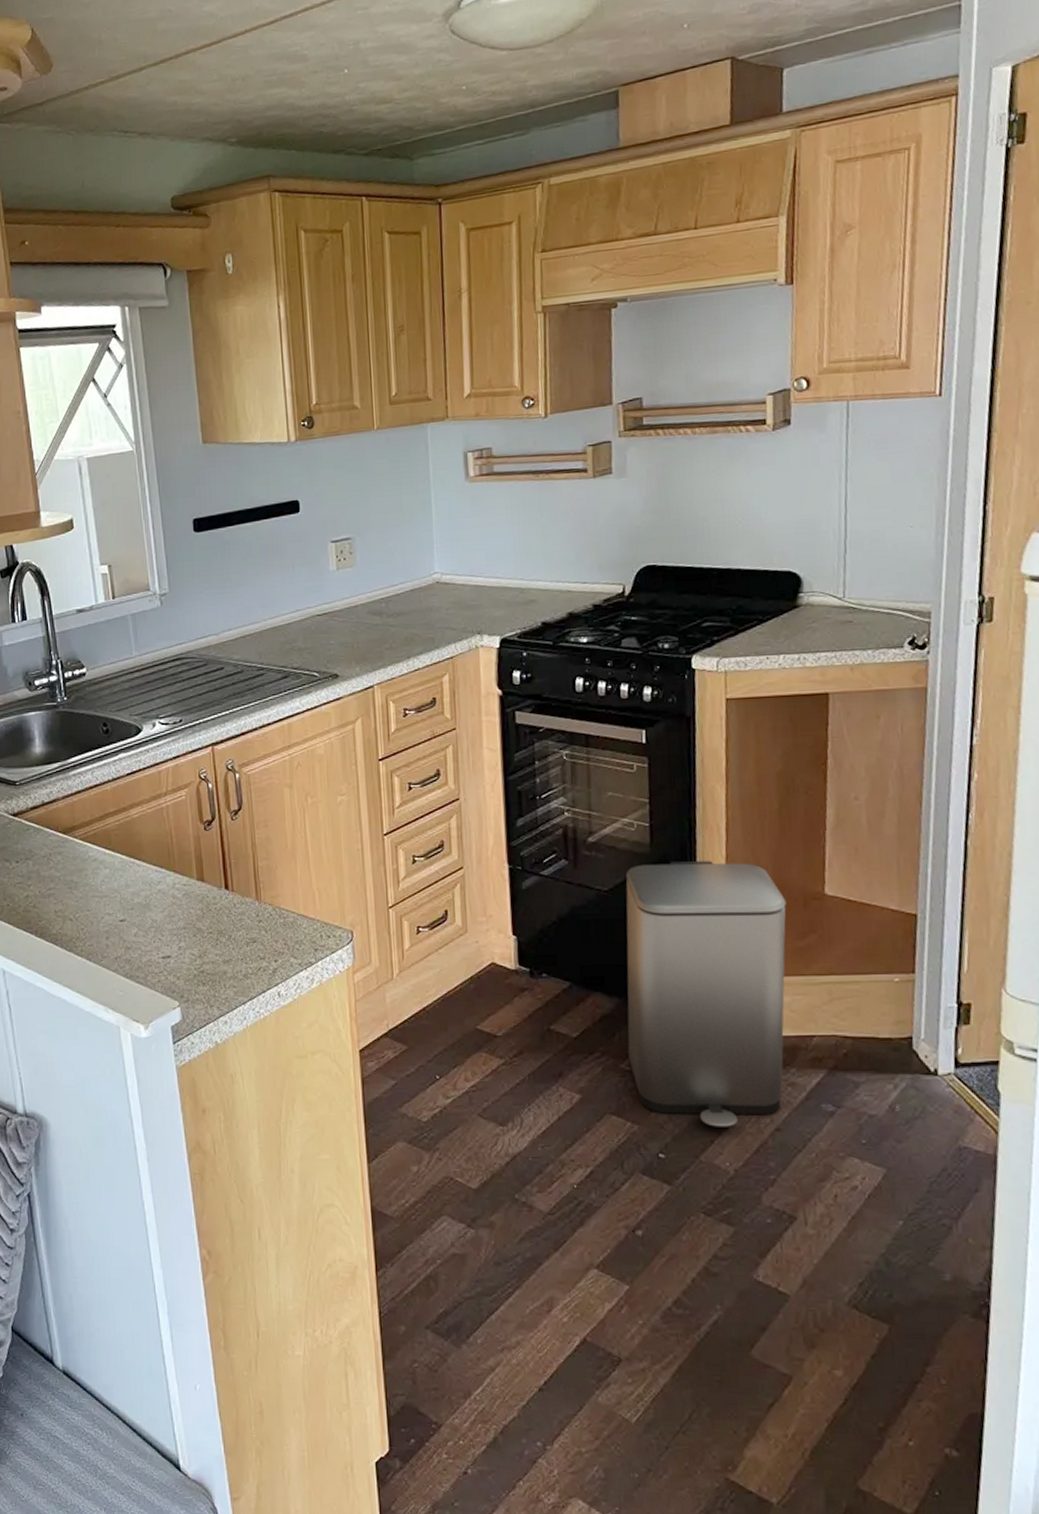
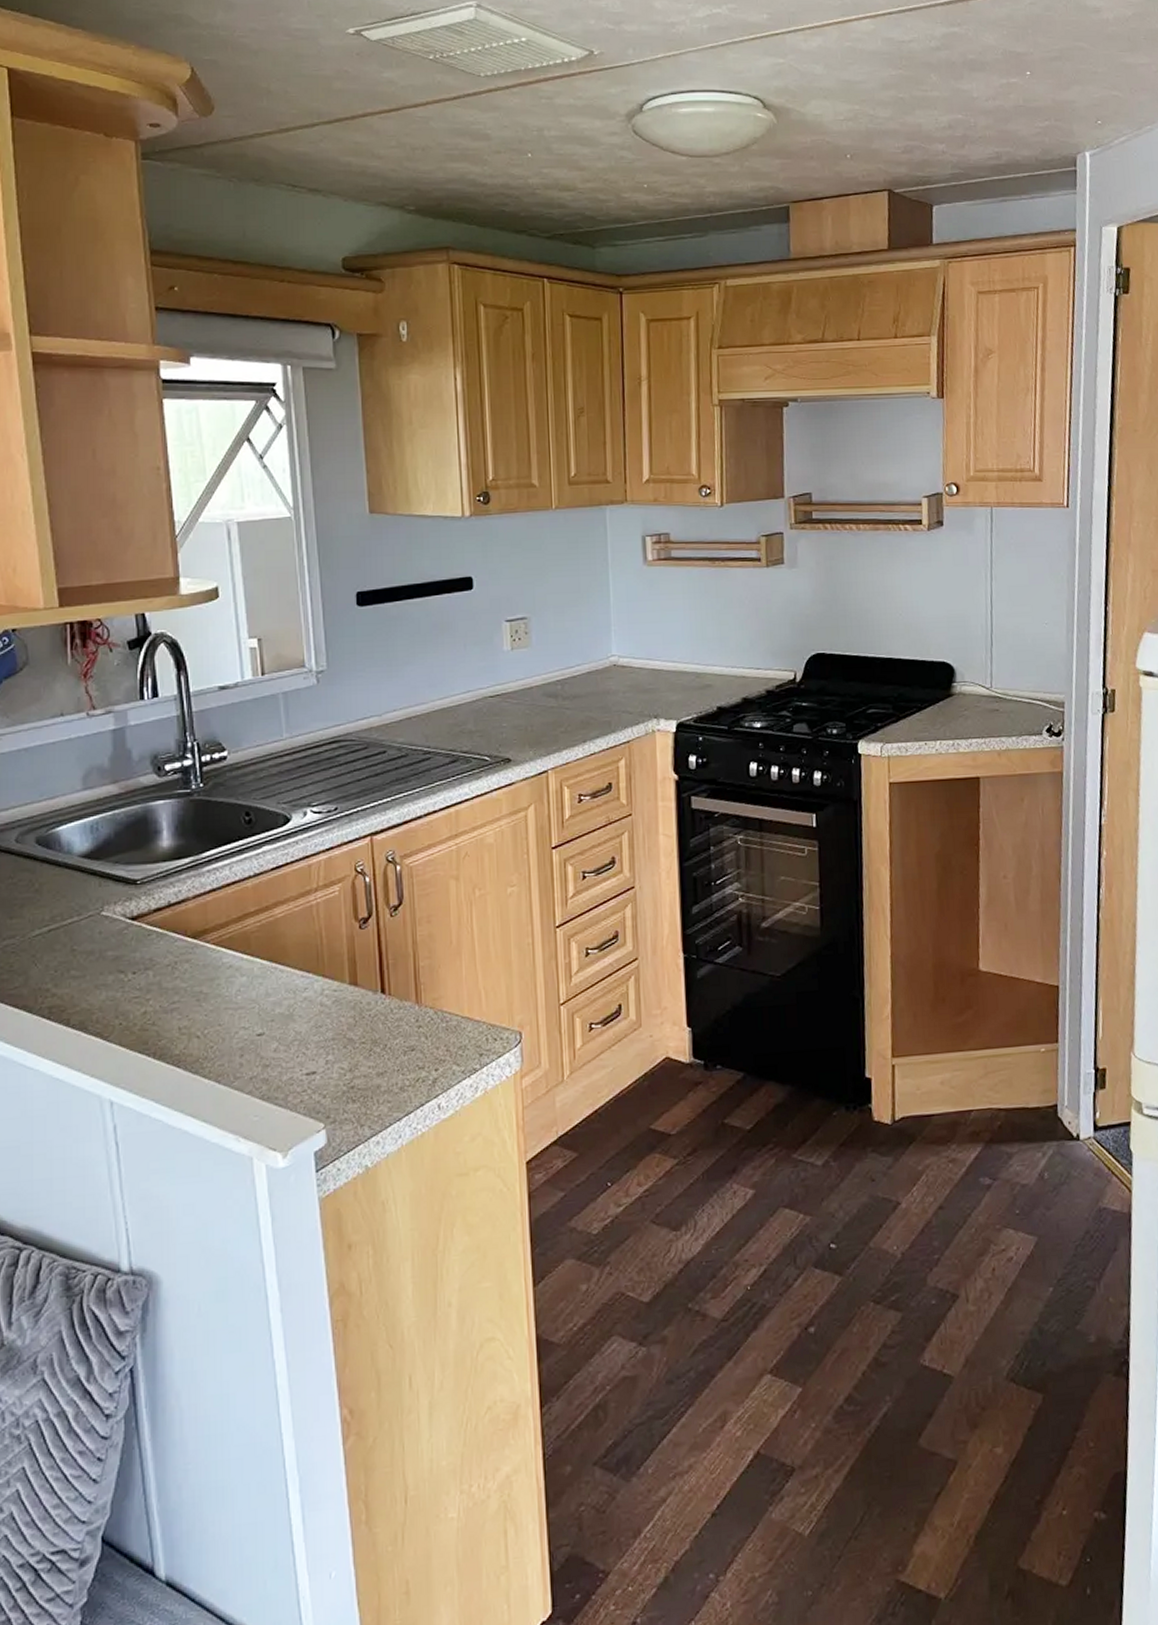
pedal bin: present [626,860,786,1127] -> none [798,942,946,1211]

